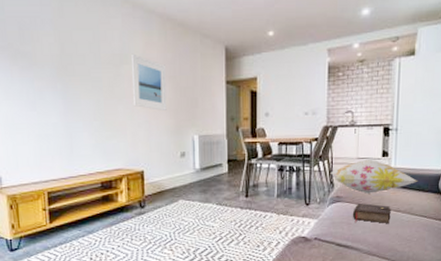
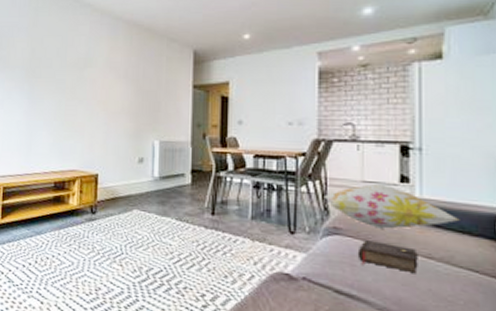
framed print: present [131,53,167,110] -> none [93,57,129,113]

